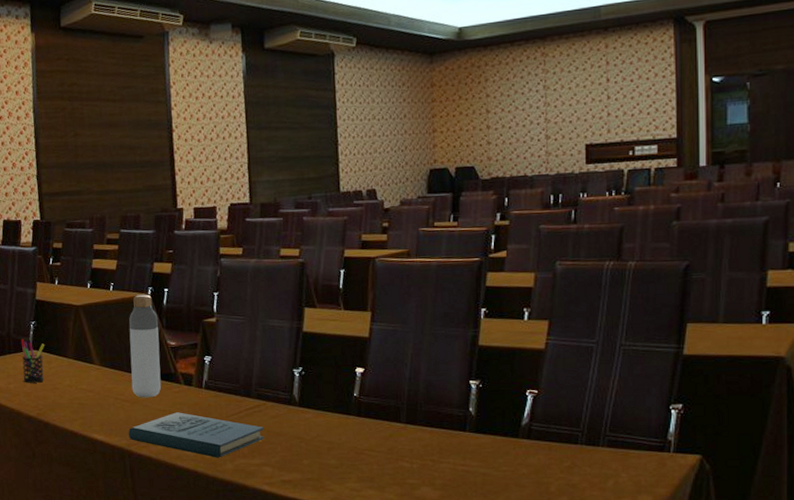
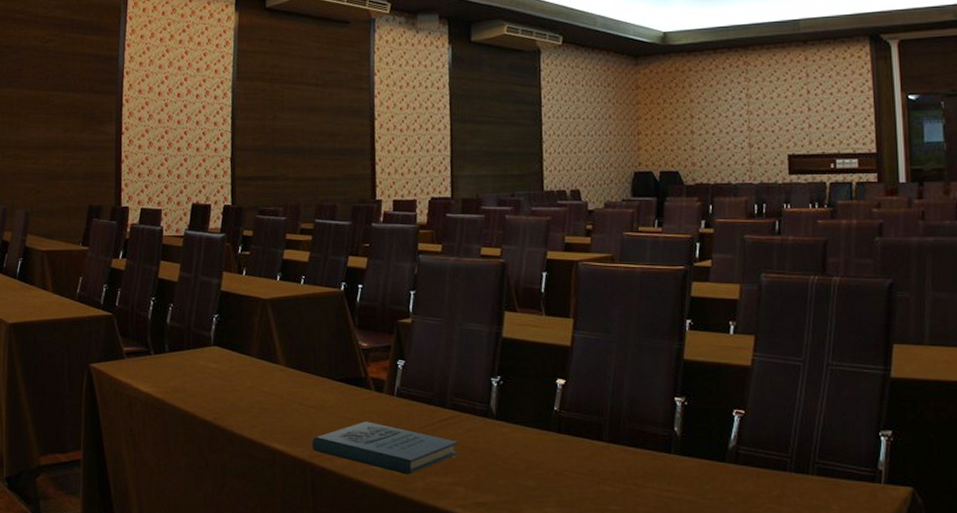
pen holder: present [20,339,45,383] -> none [201,333,227,383]
bottle: present [129,294,162,398] -> none [318,290,351,404]

